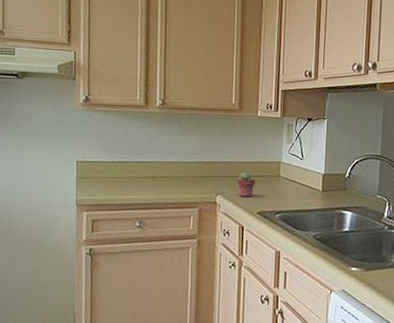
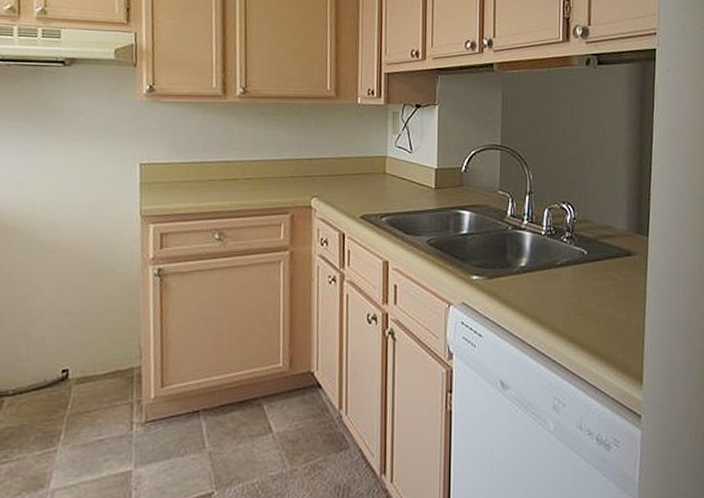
potted succulent: present [236,172,255,198] -> none [335,169,357,199]

